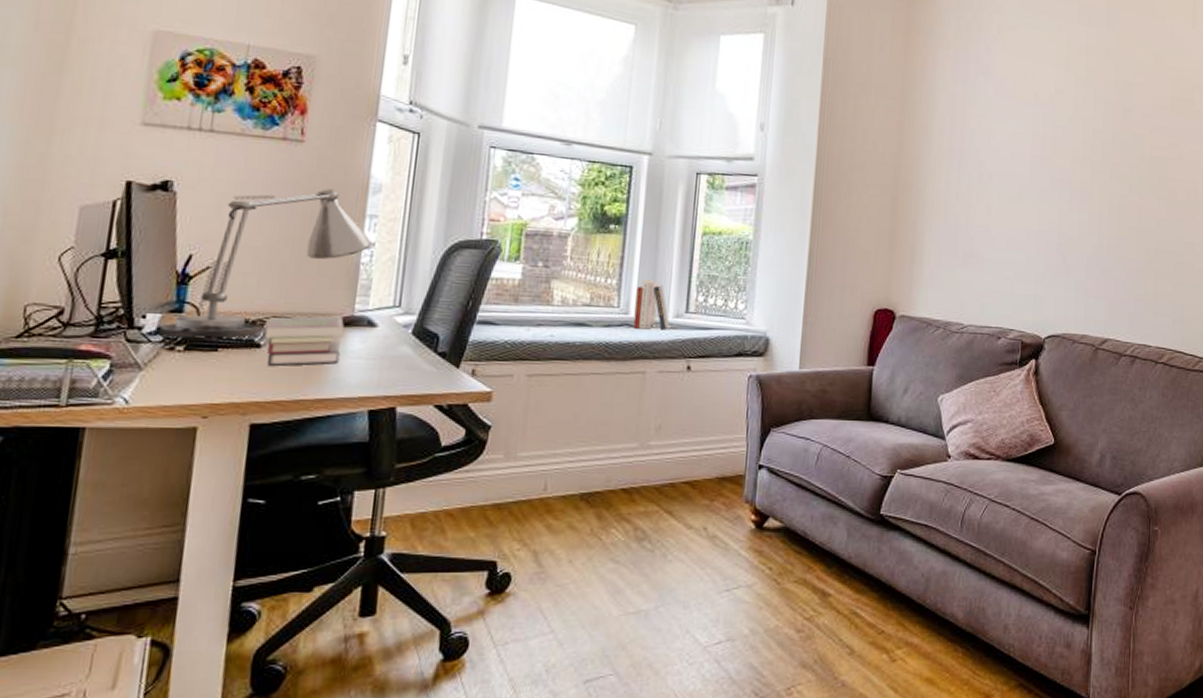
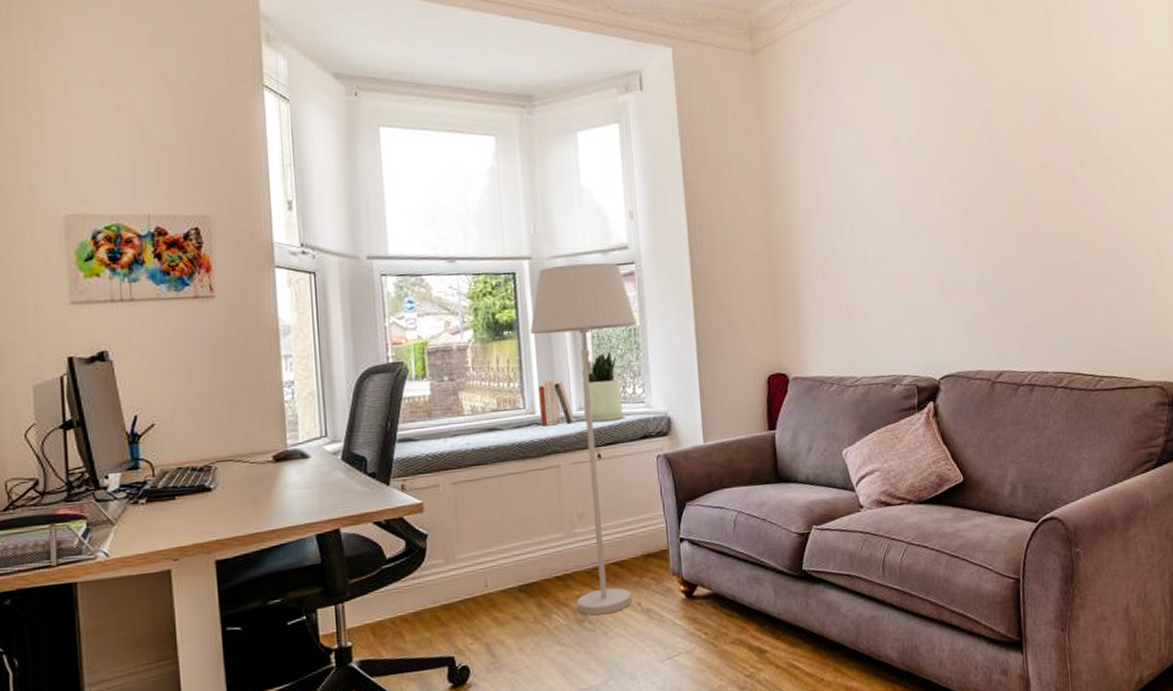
desk lamp: present [153,189,372,339] -> none [117,337,291,494]
books: present [262,316,344,366] -> none [211,452,281,506]
floor lamp: none [638,166,751,535] -> present [530,262,637,616]
planter: none [675,260,725,334] -> present [580,350,627,422]

